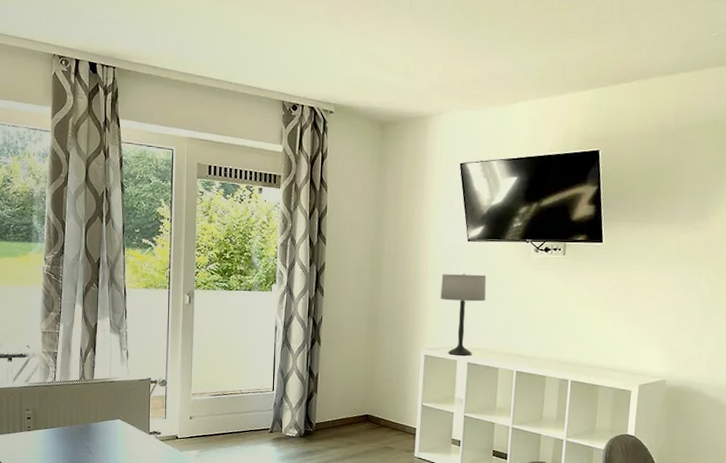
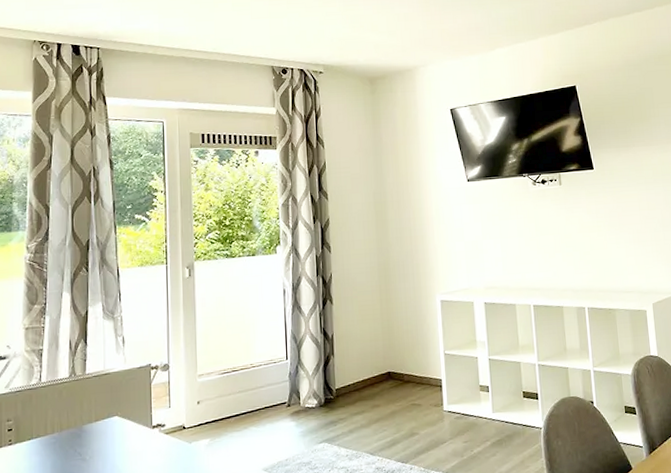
table lamp: present [440,272,487,356] -> none [447,212,493,297]

